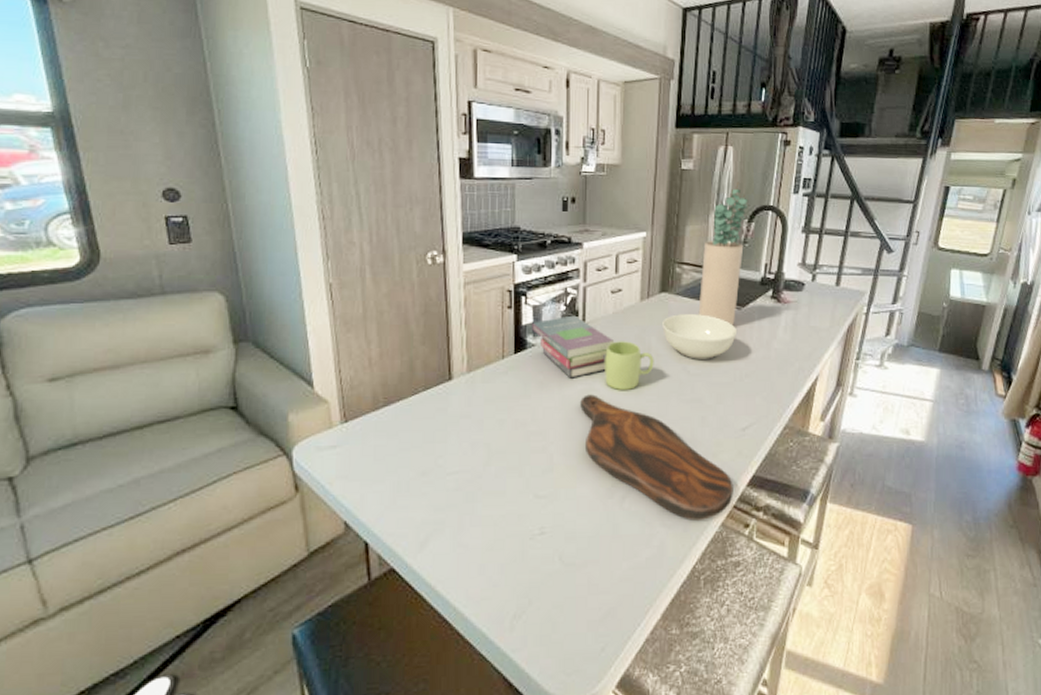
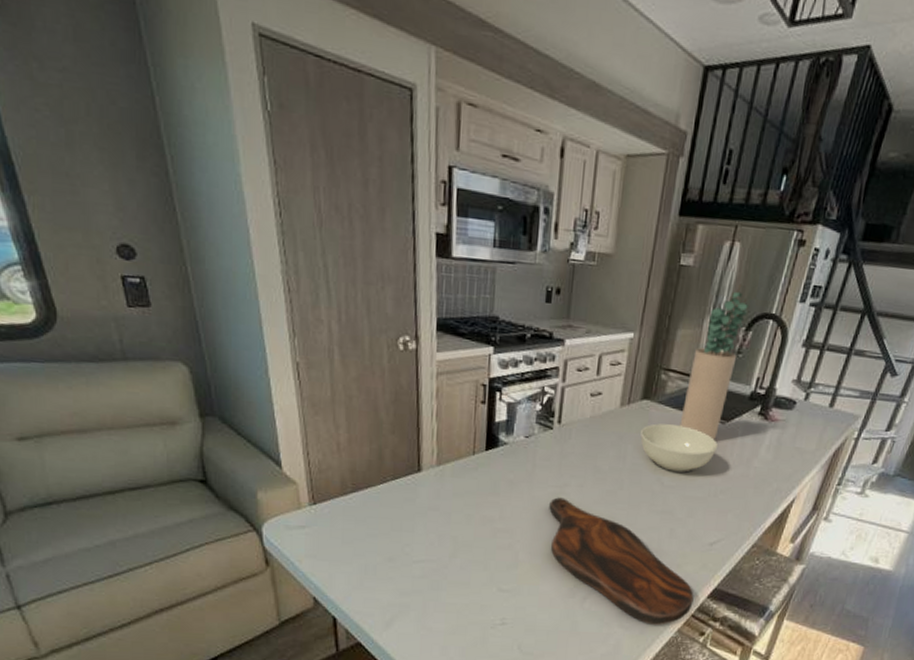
books: present [532,315,615,379] -> none [505,416,590,480]
mug: present [605,341,654,390] -> none [576,446,629,496]

